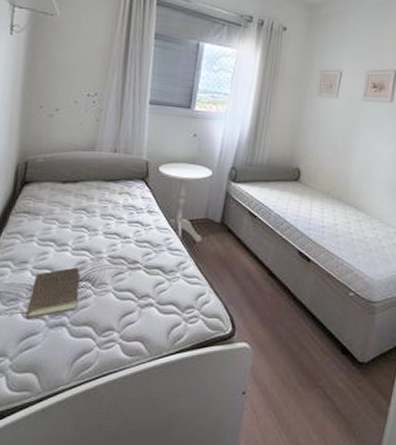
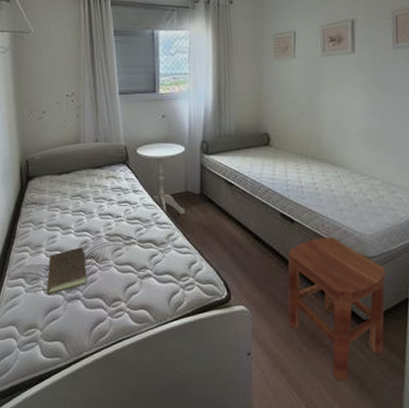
stool: none [288,279,386,421] -> present [287,237,386,380]

